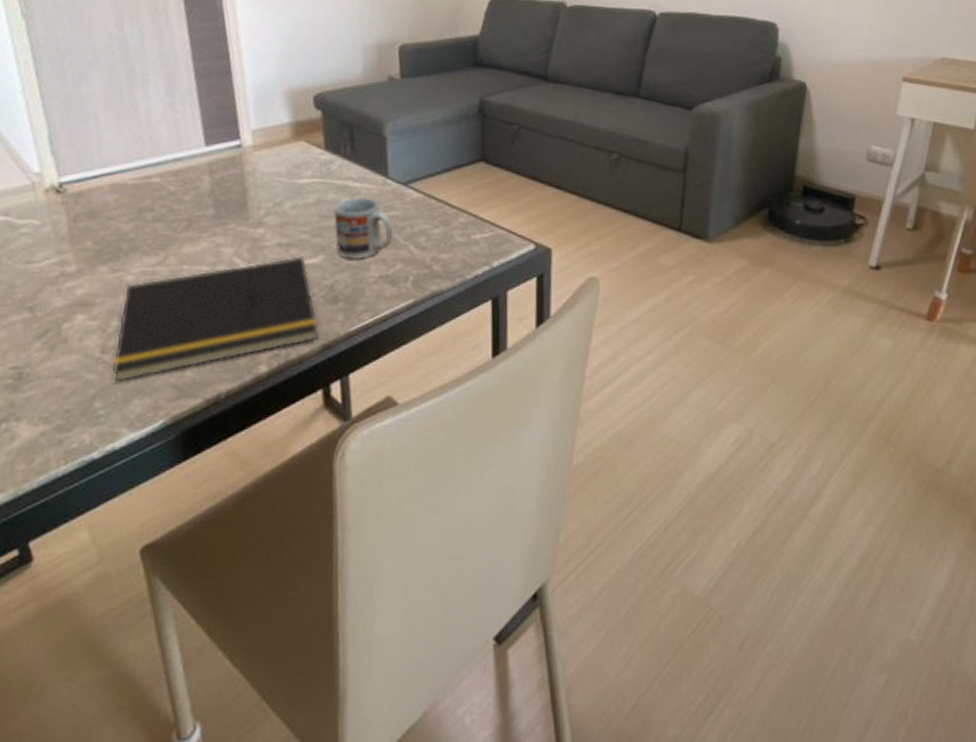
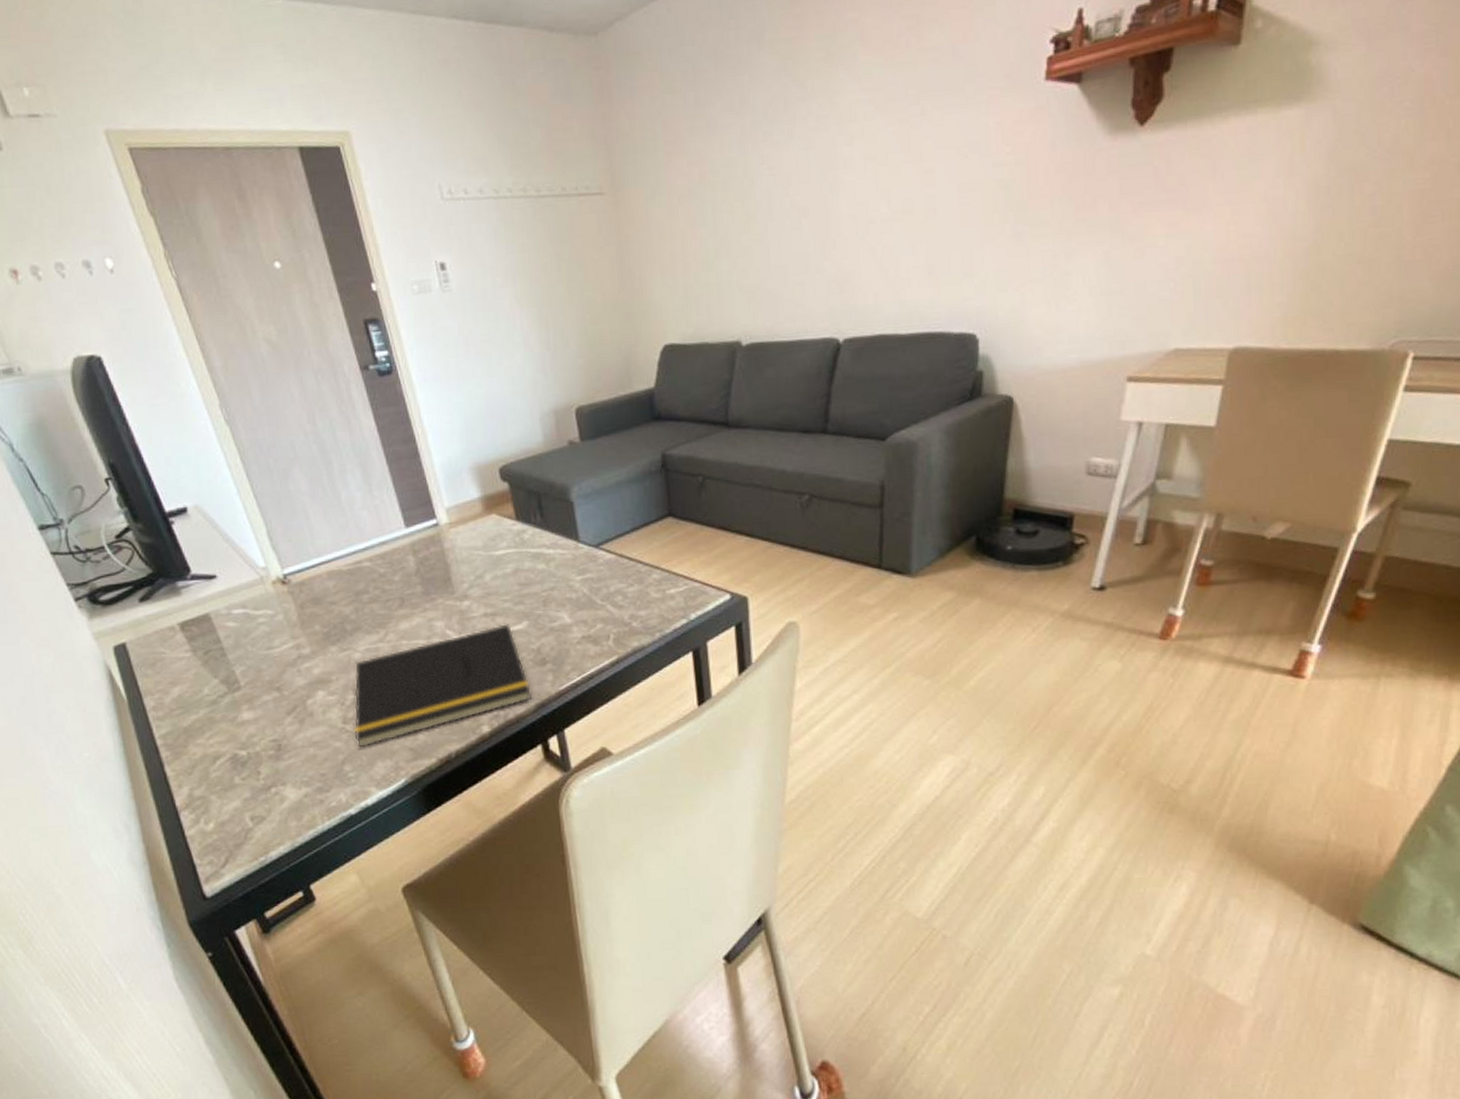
cup: present [333,196,393,260] -> none [531,562,590,623]

